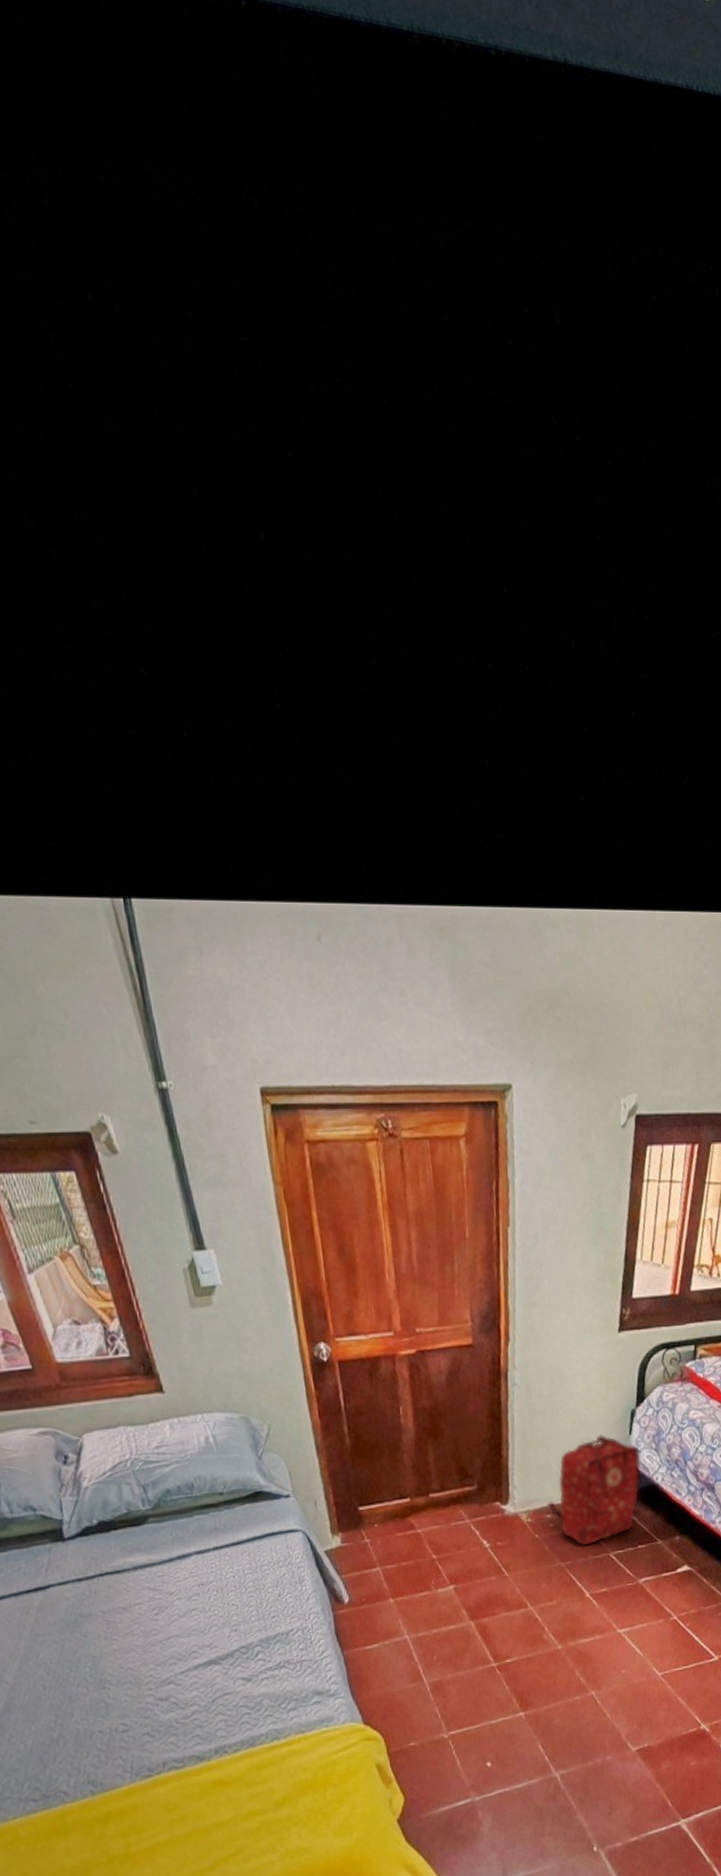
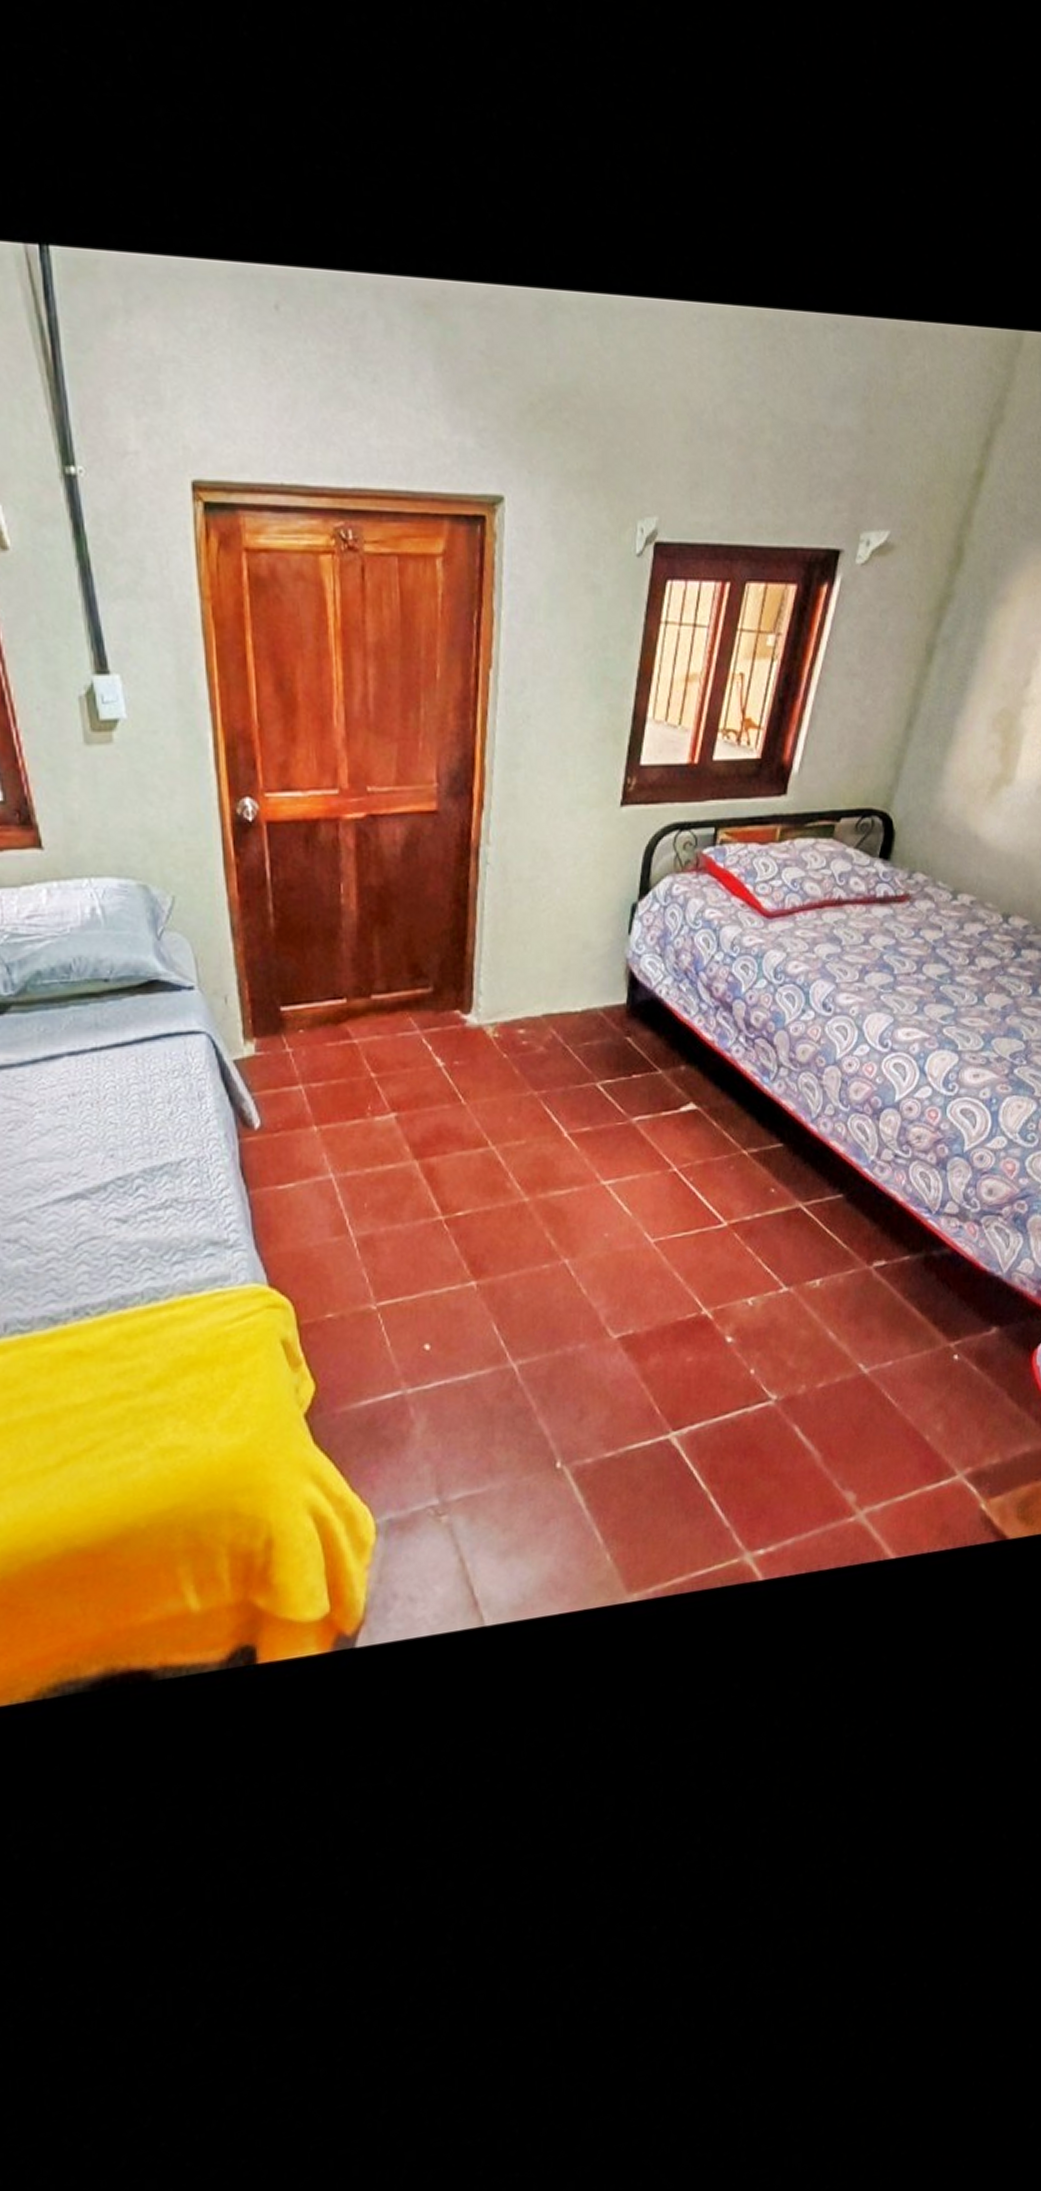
backpack: present [547,1434,641,1546] -> none [520,932,641,1072]

